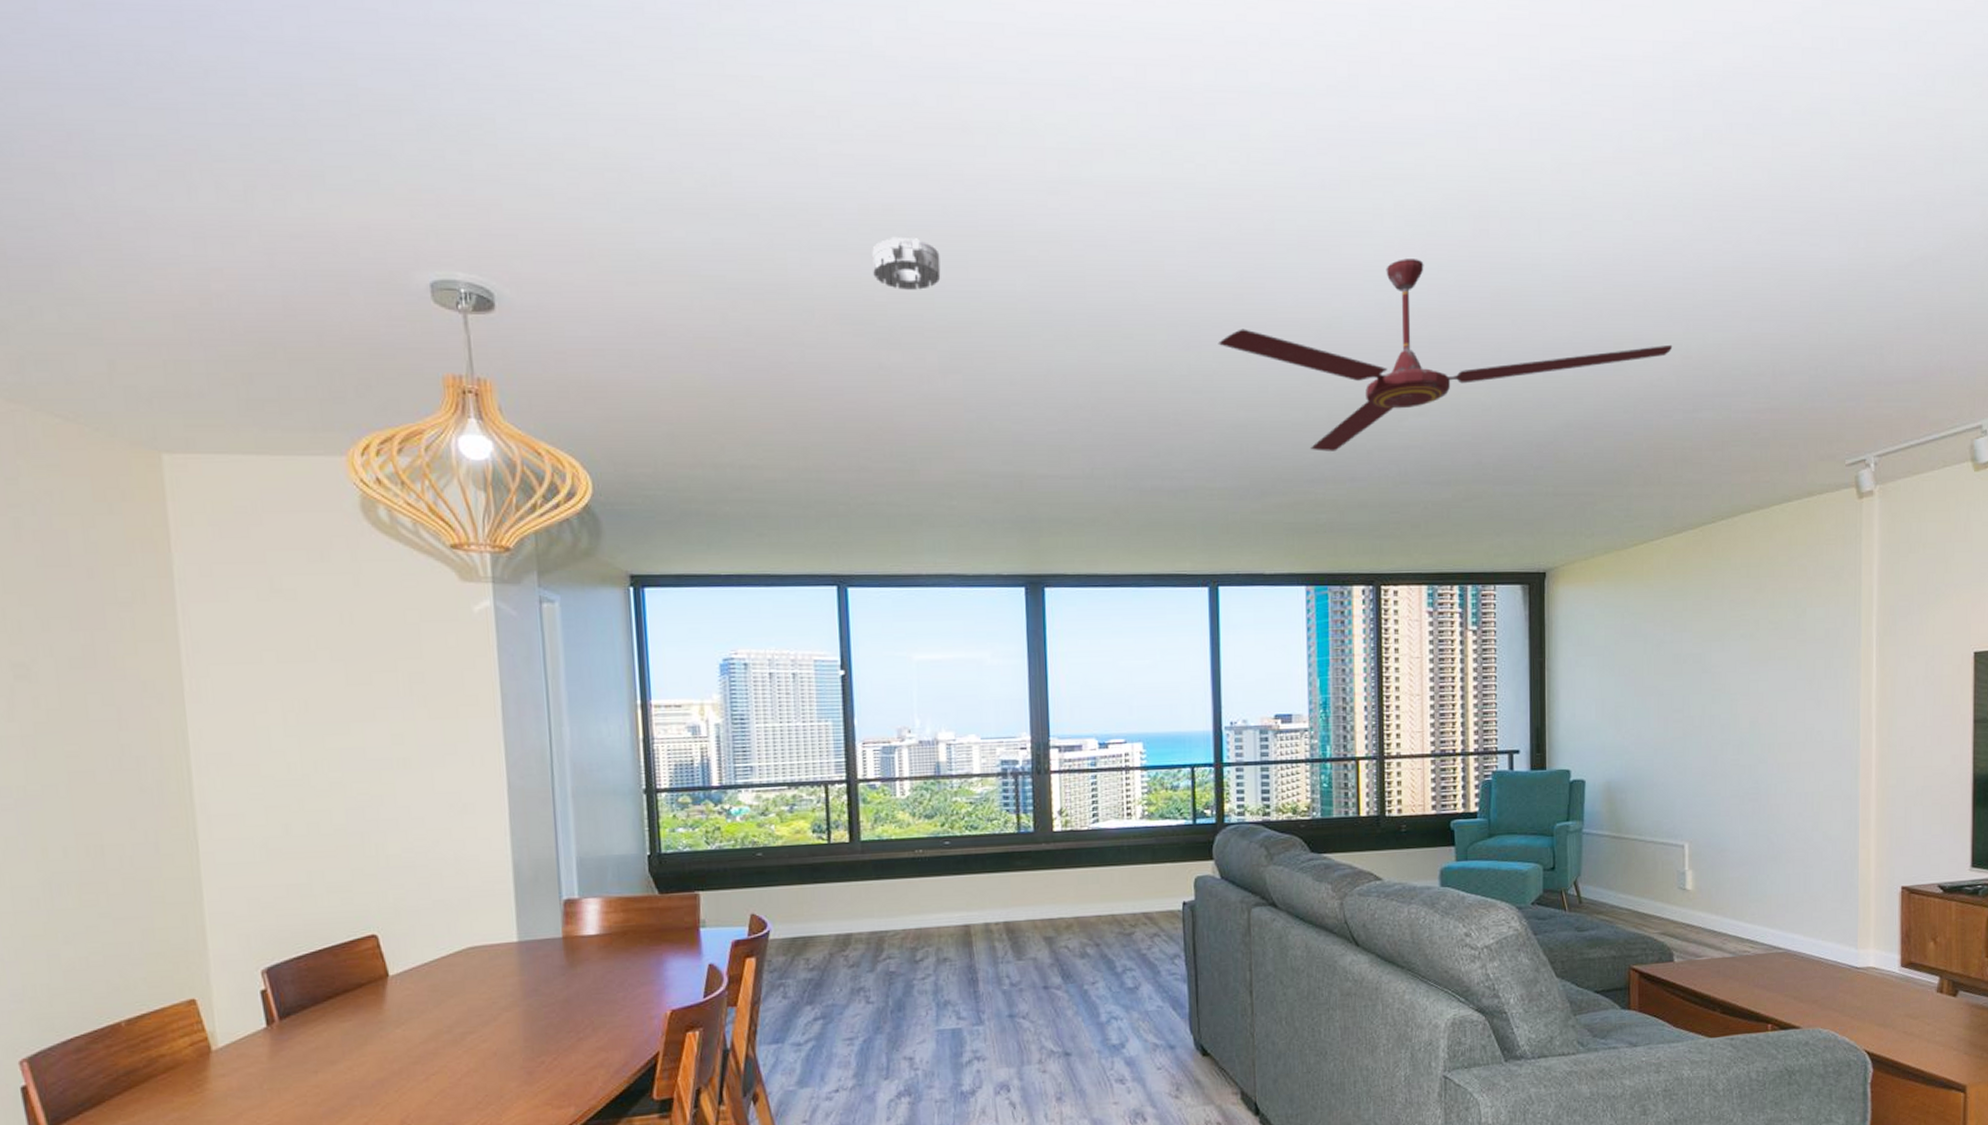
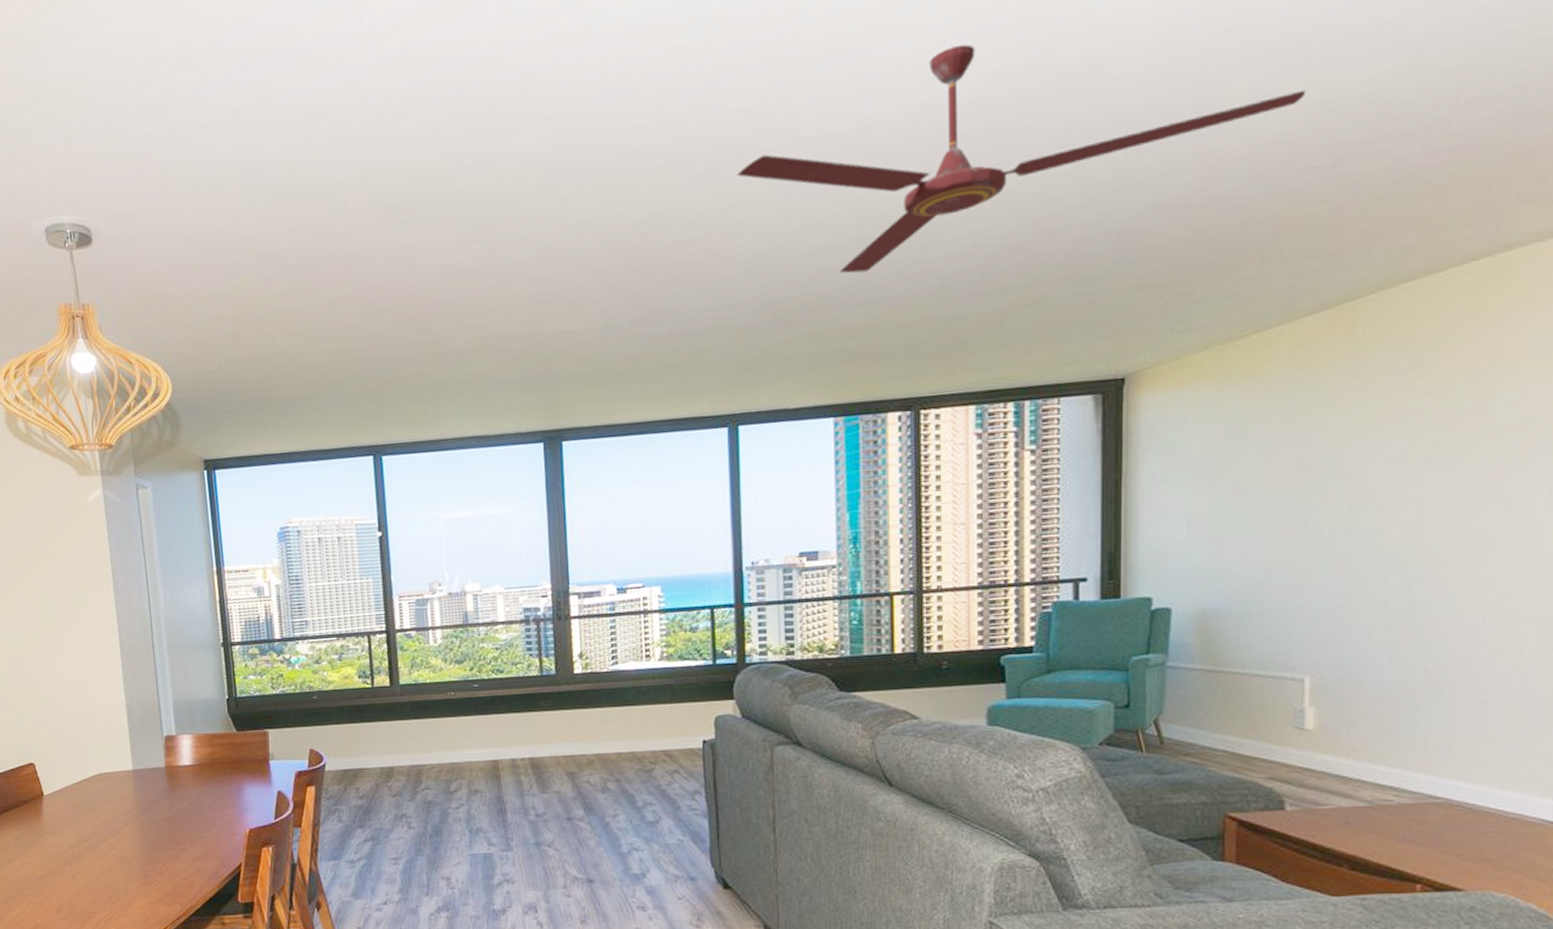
smoke detector: present [872,236,941,290] -> none [395,118,459,171]

